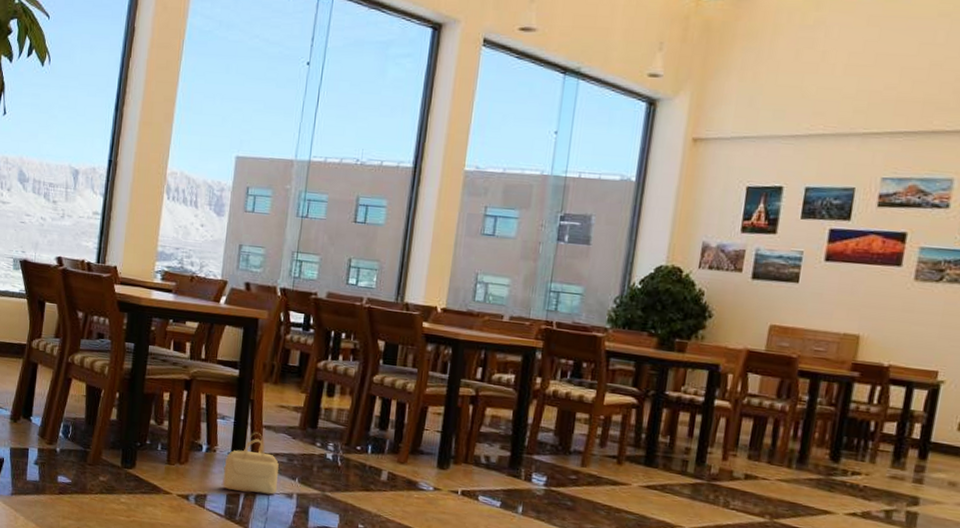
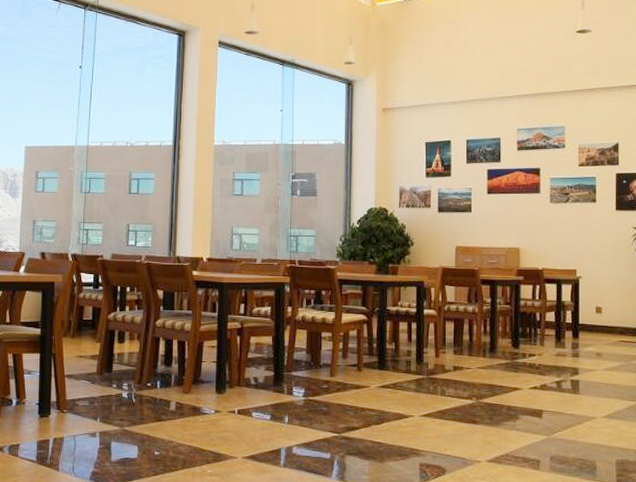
handbag: present [222,432,280,495] -> none [33,382,82,437]

